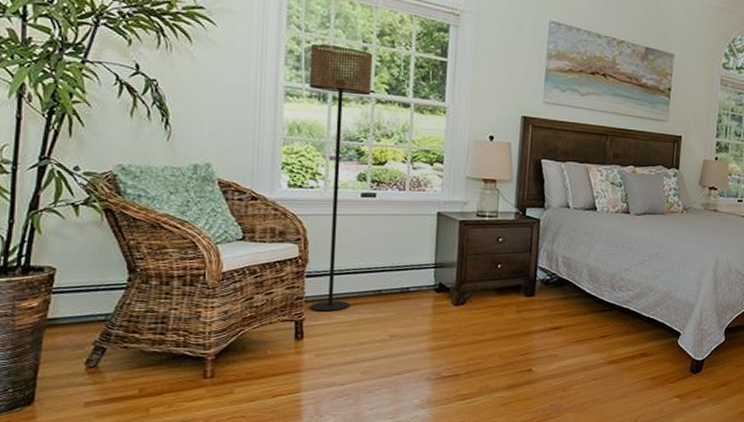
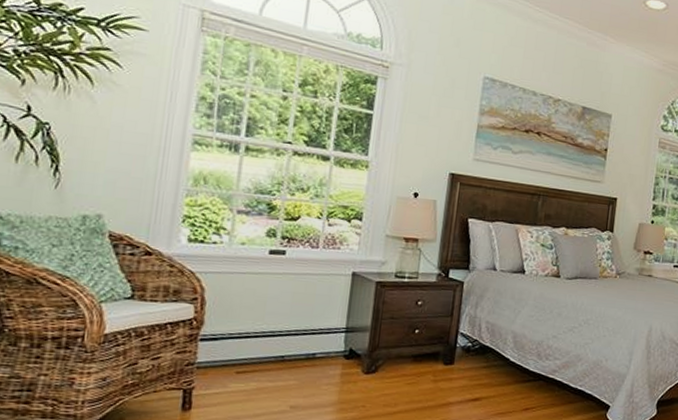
floor lamp: present [309,44,373,312] -> none [202,91,293,380]

